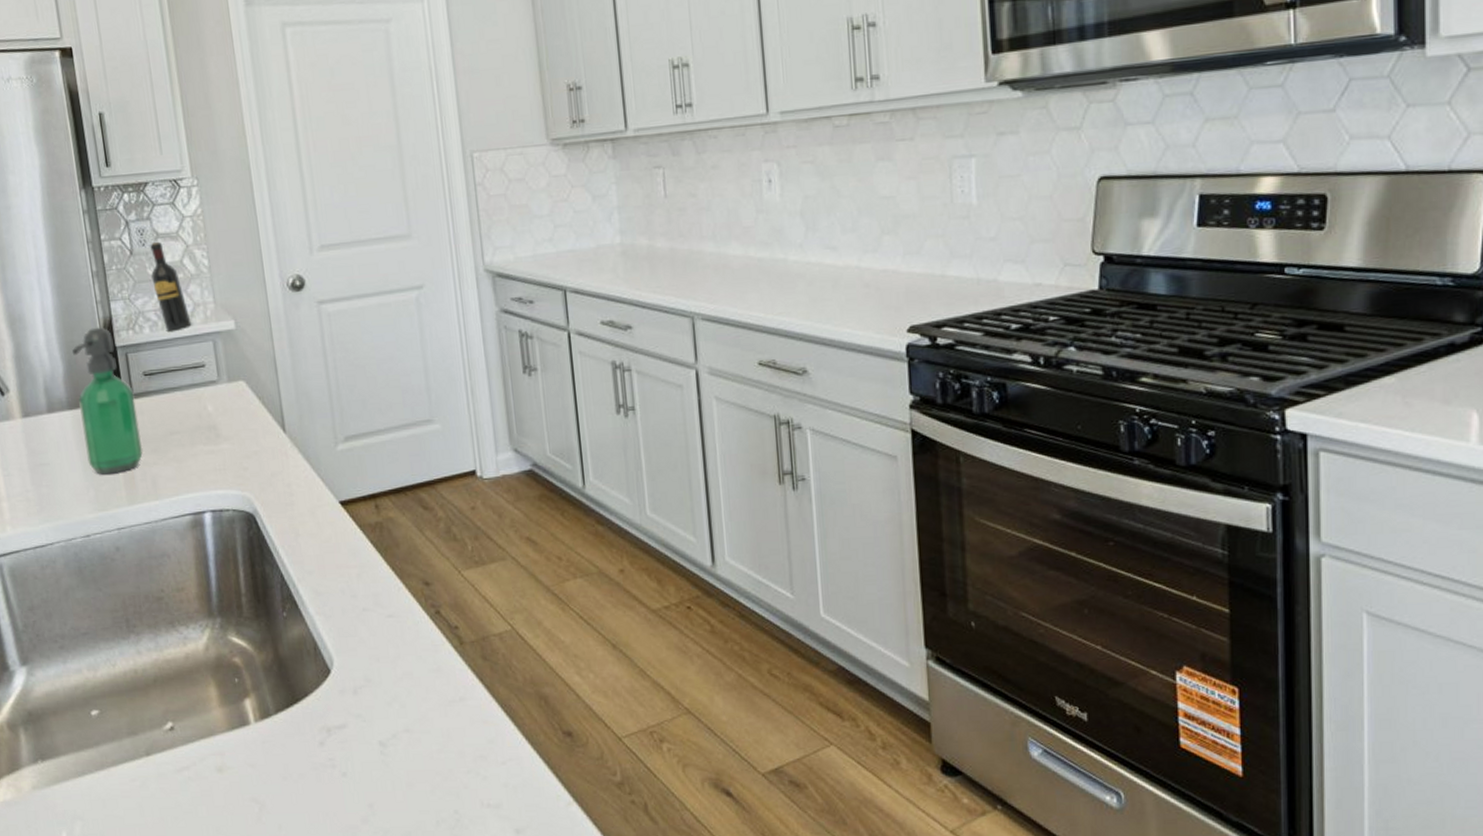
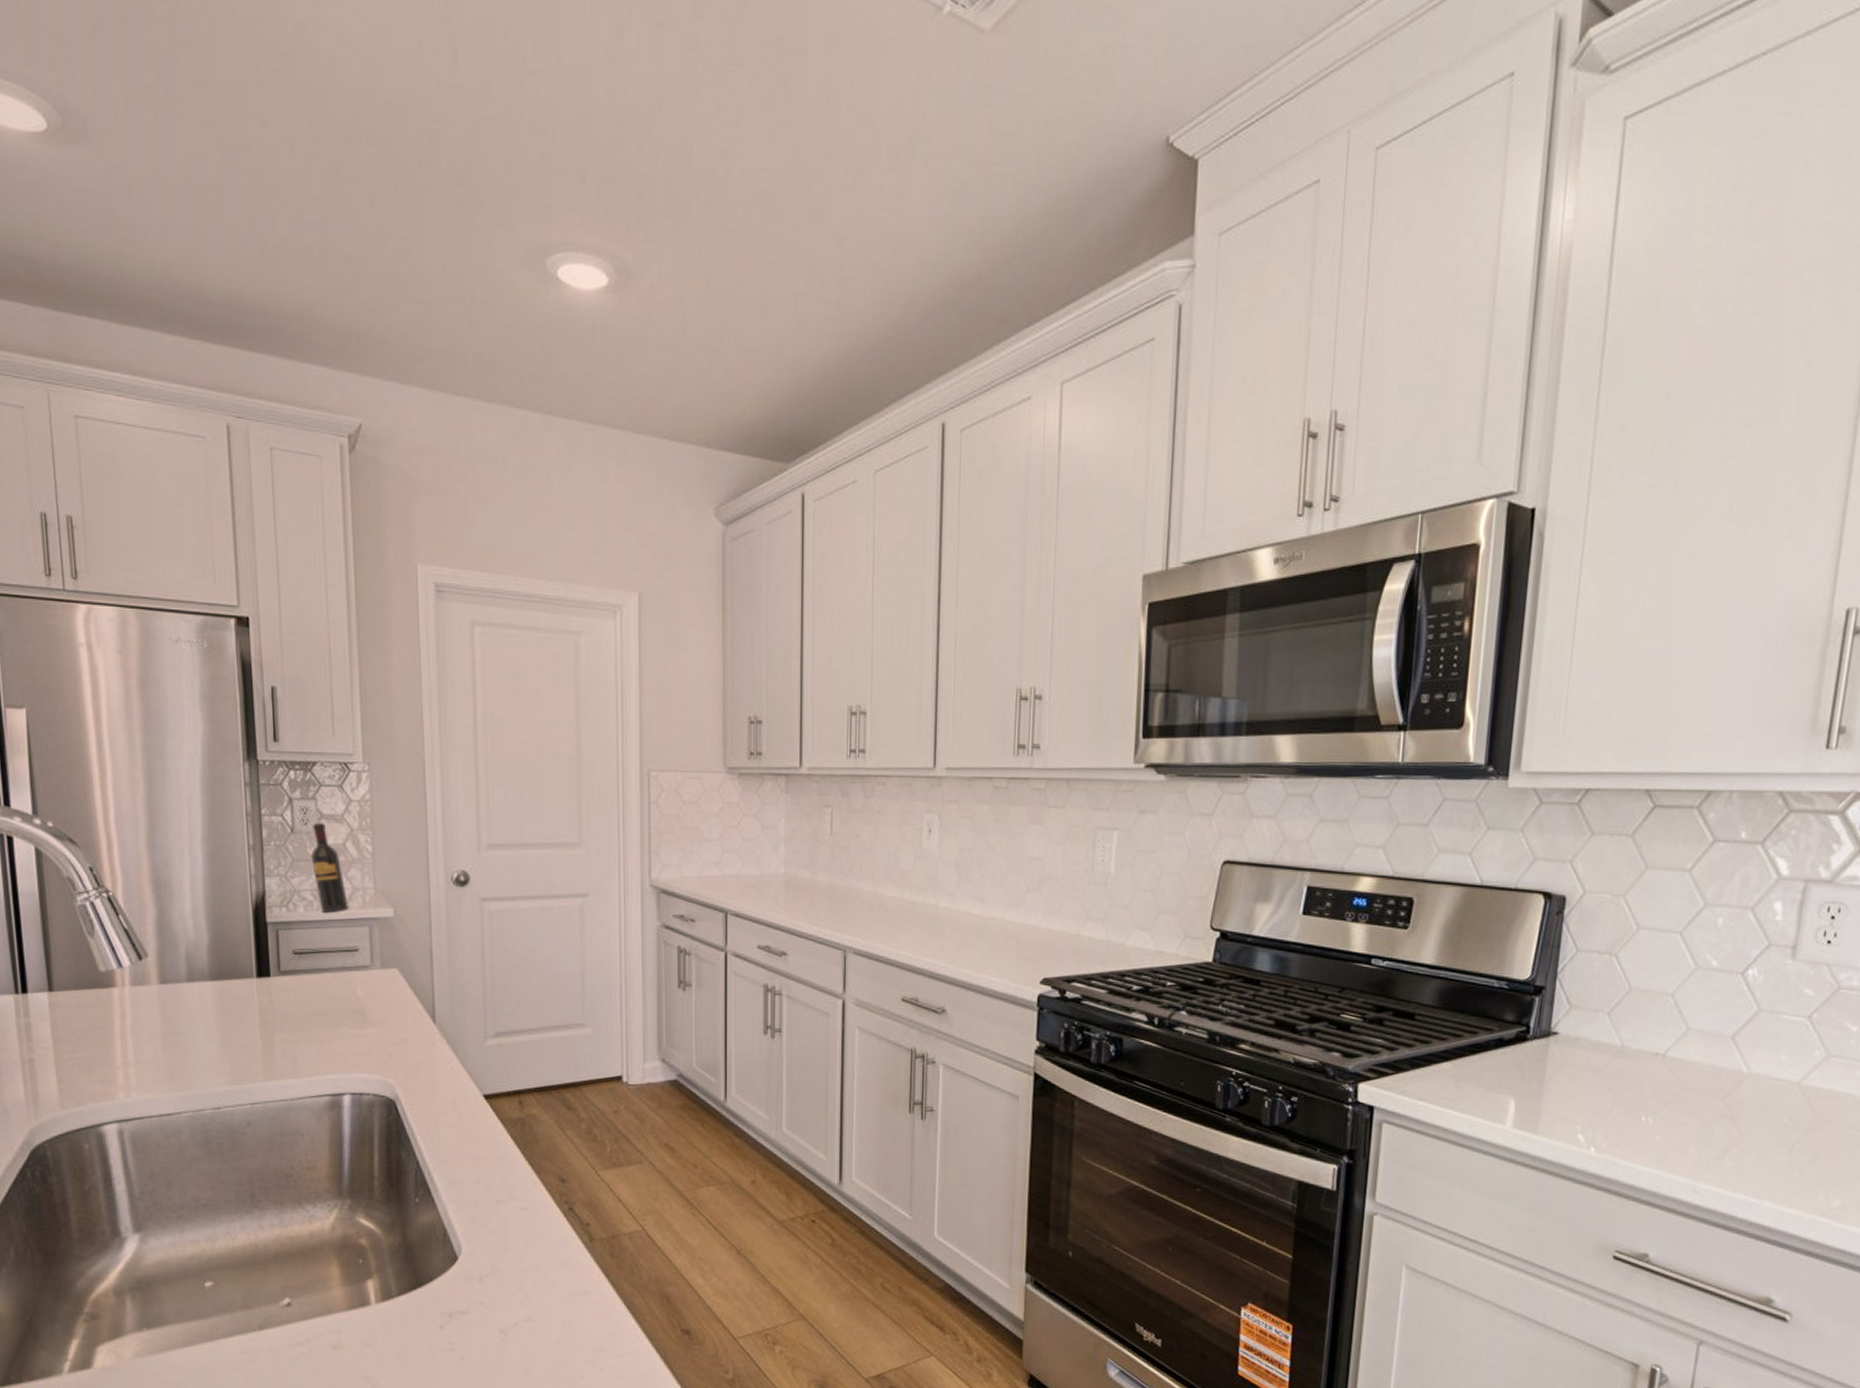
soap dispenser: present [73,326,143,475] -> none [220,900,286,1049]

